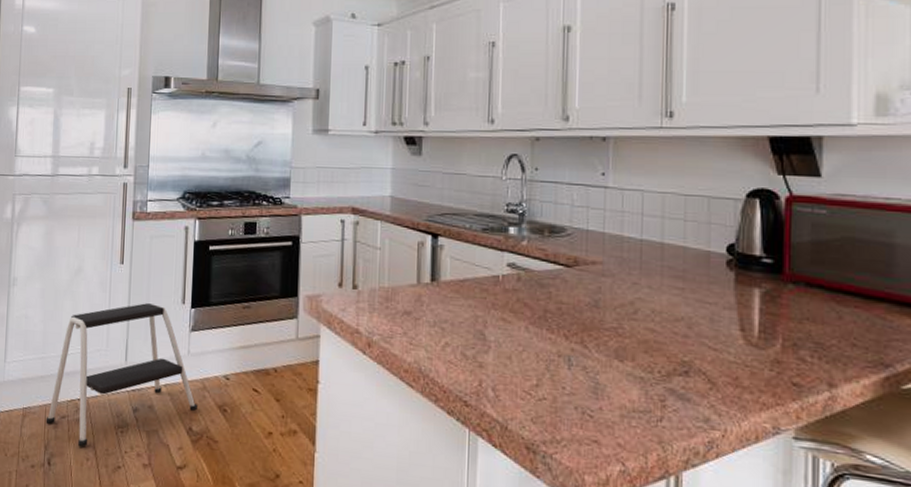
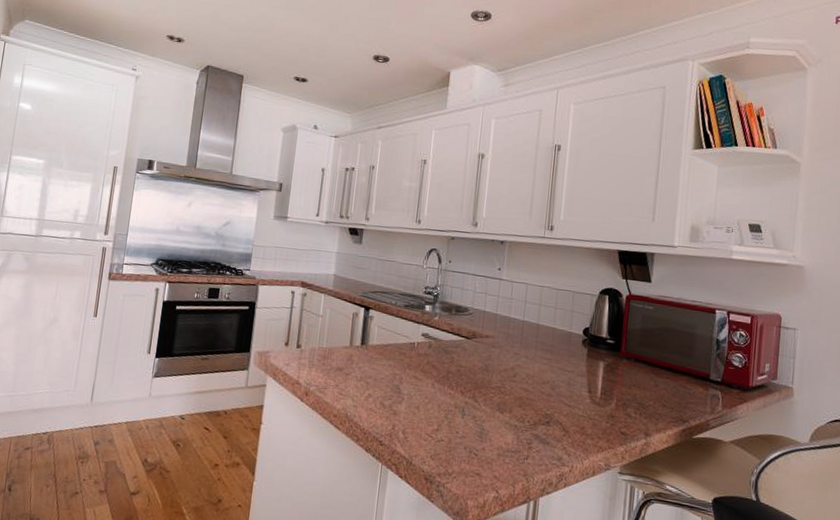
step stool: present [46,303,197,448] -> none [9,351,154,476]

